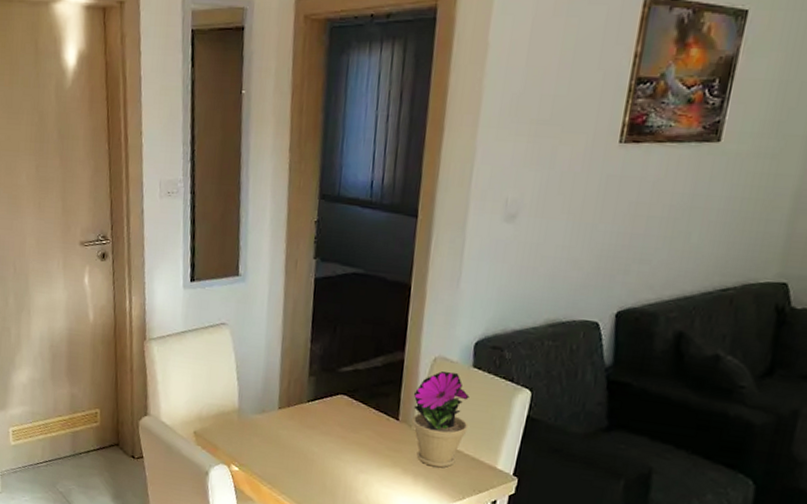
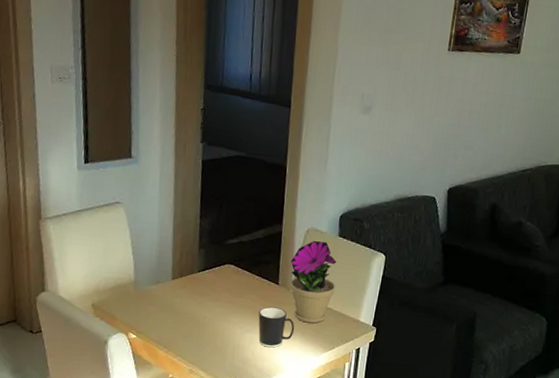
mug: none [374,445,417,493] -> present [258,306,295,348]

